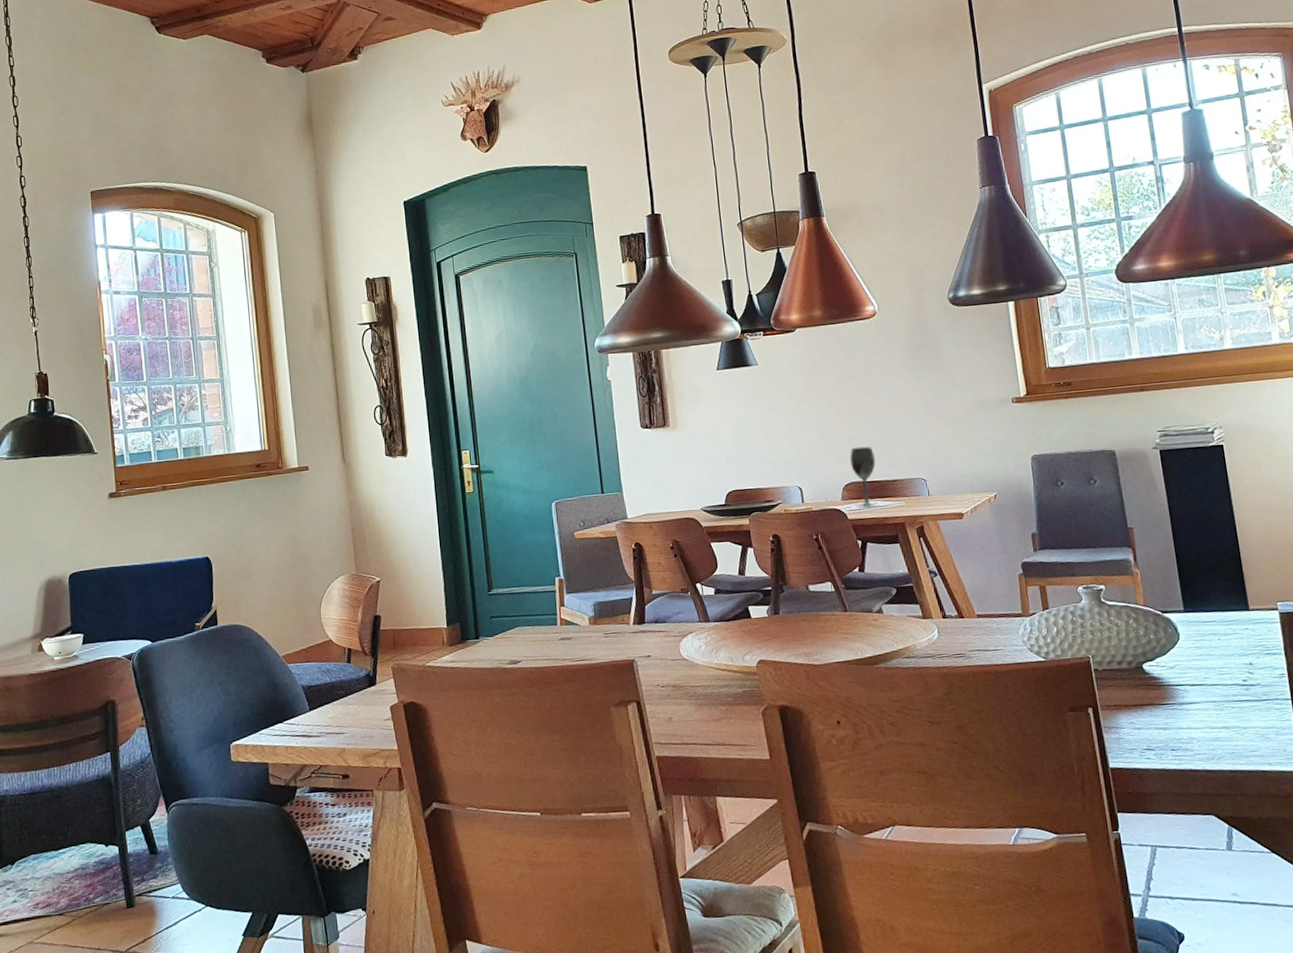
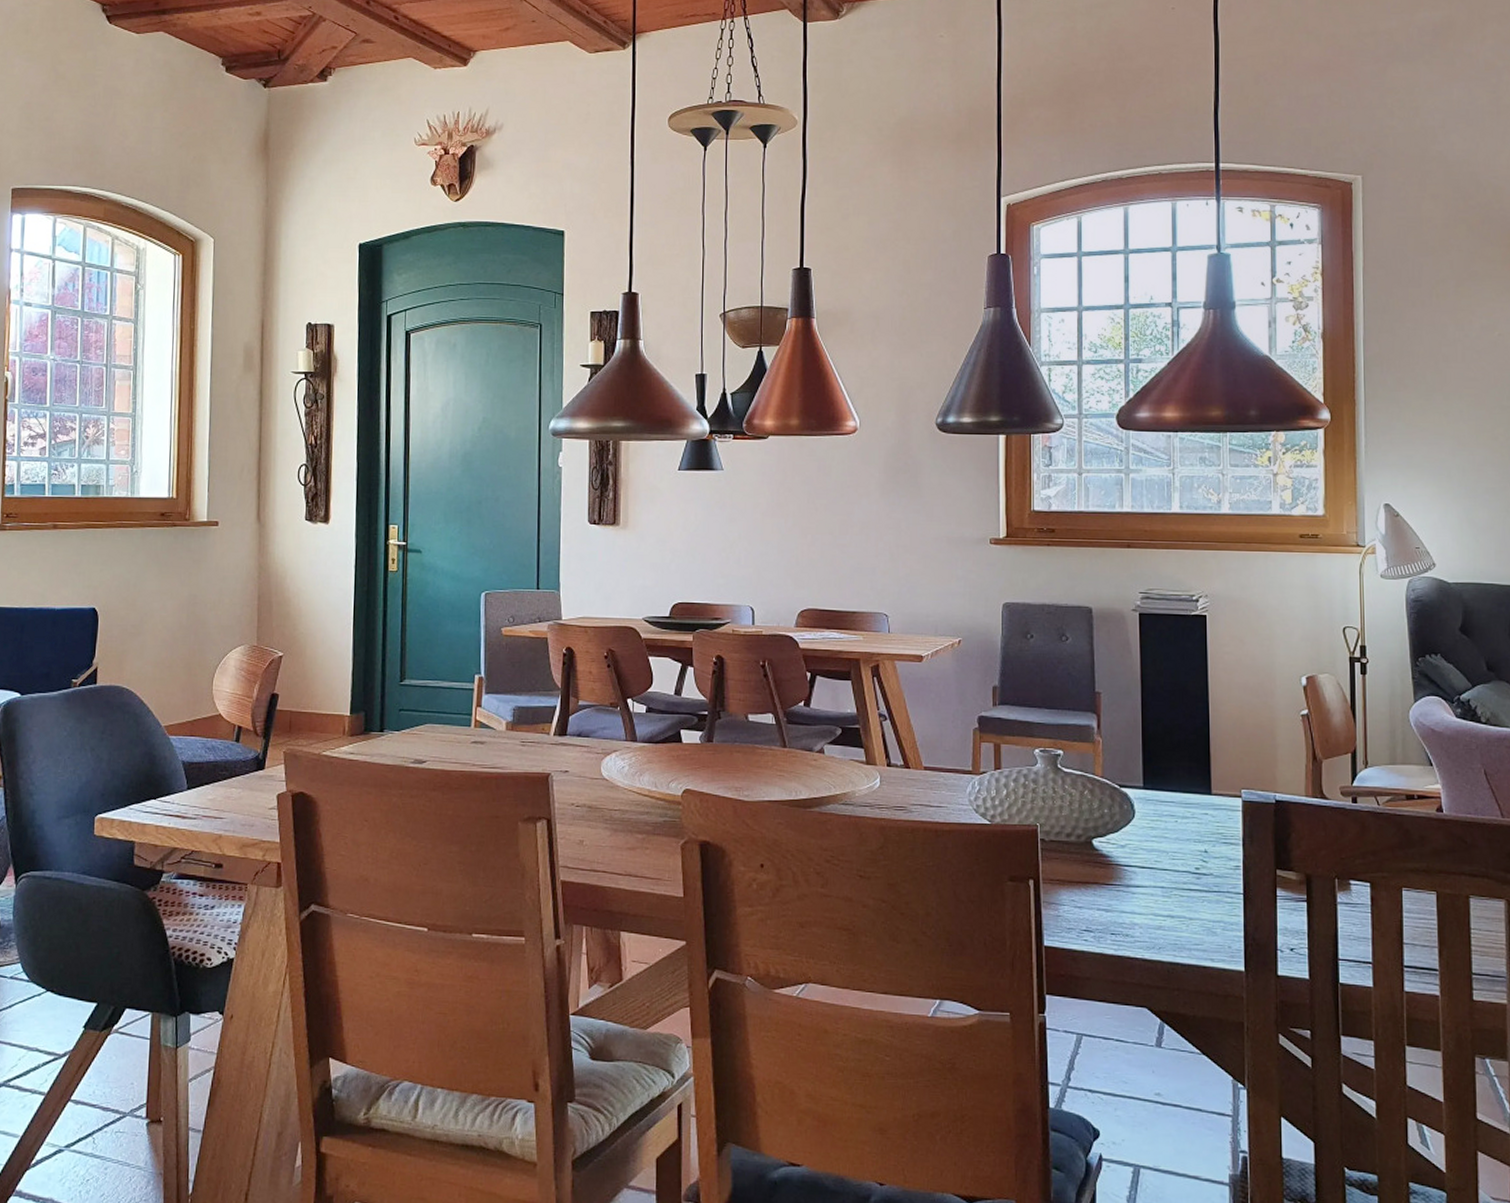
wine glass: present [849,446,879,509] -> none [809,571,836,639]

